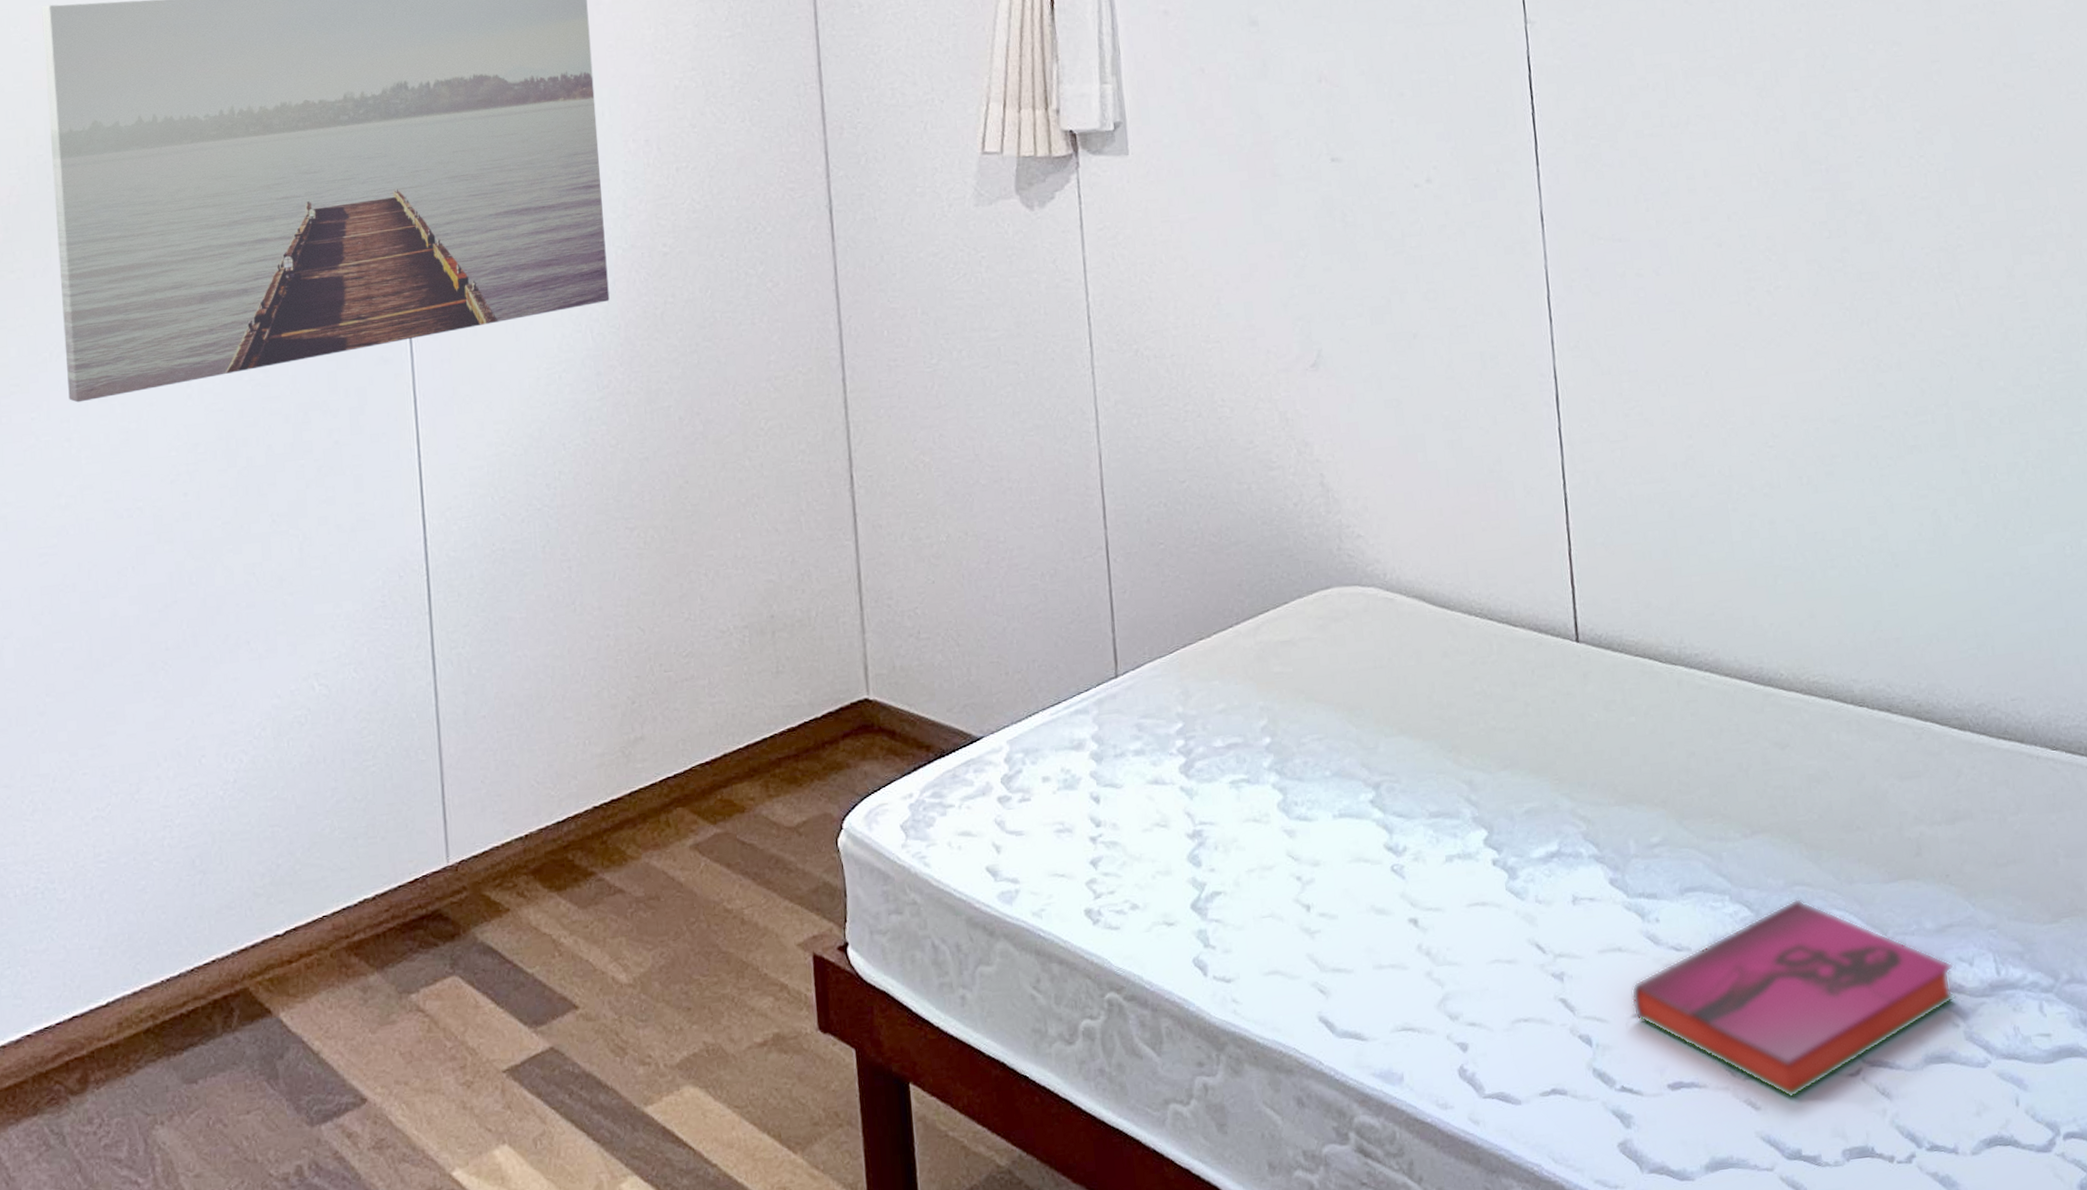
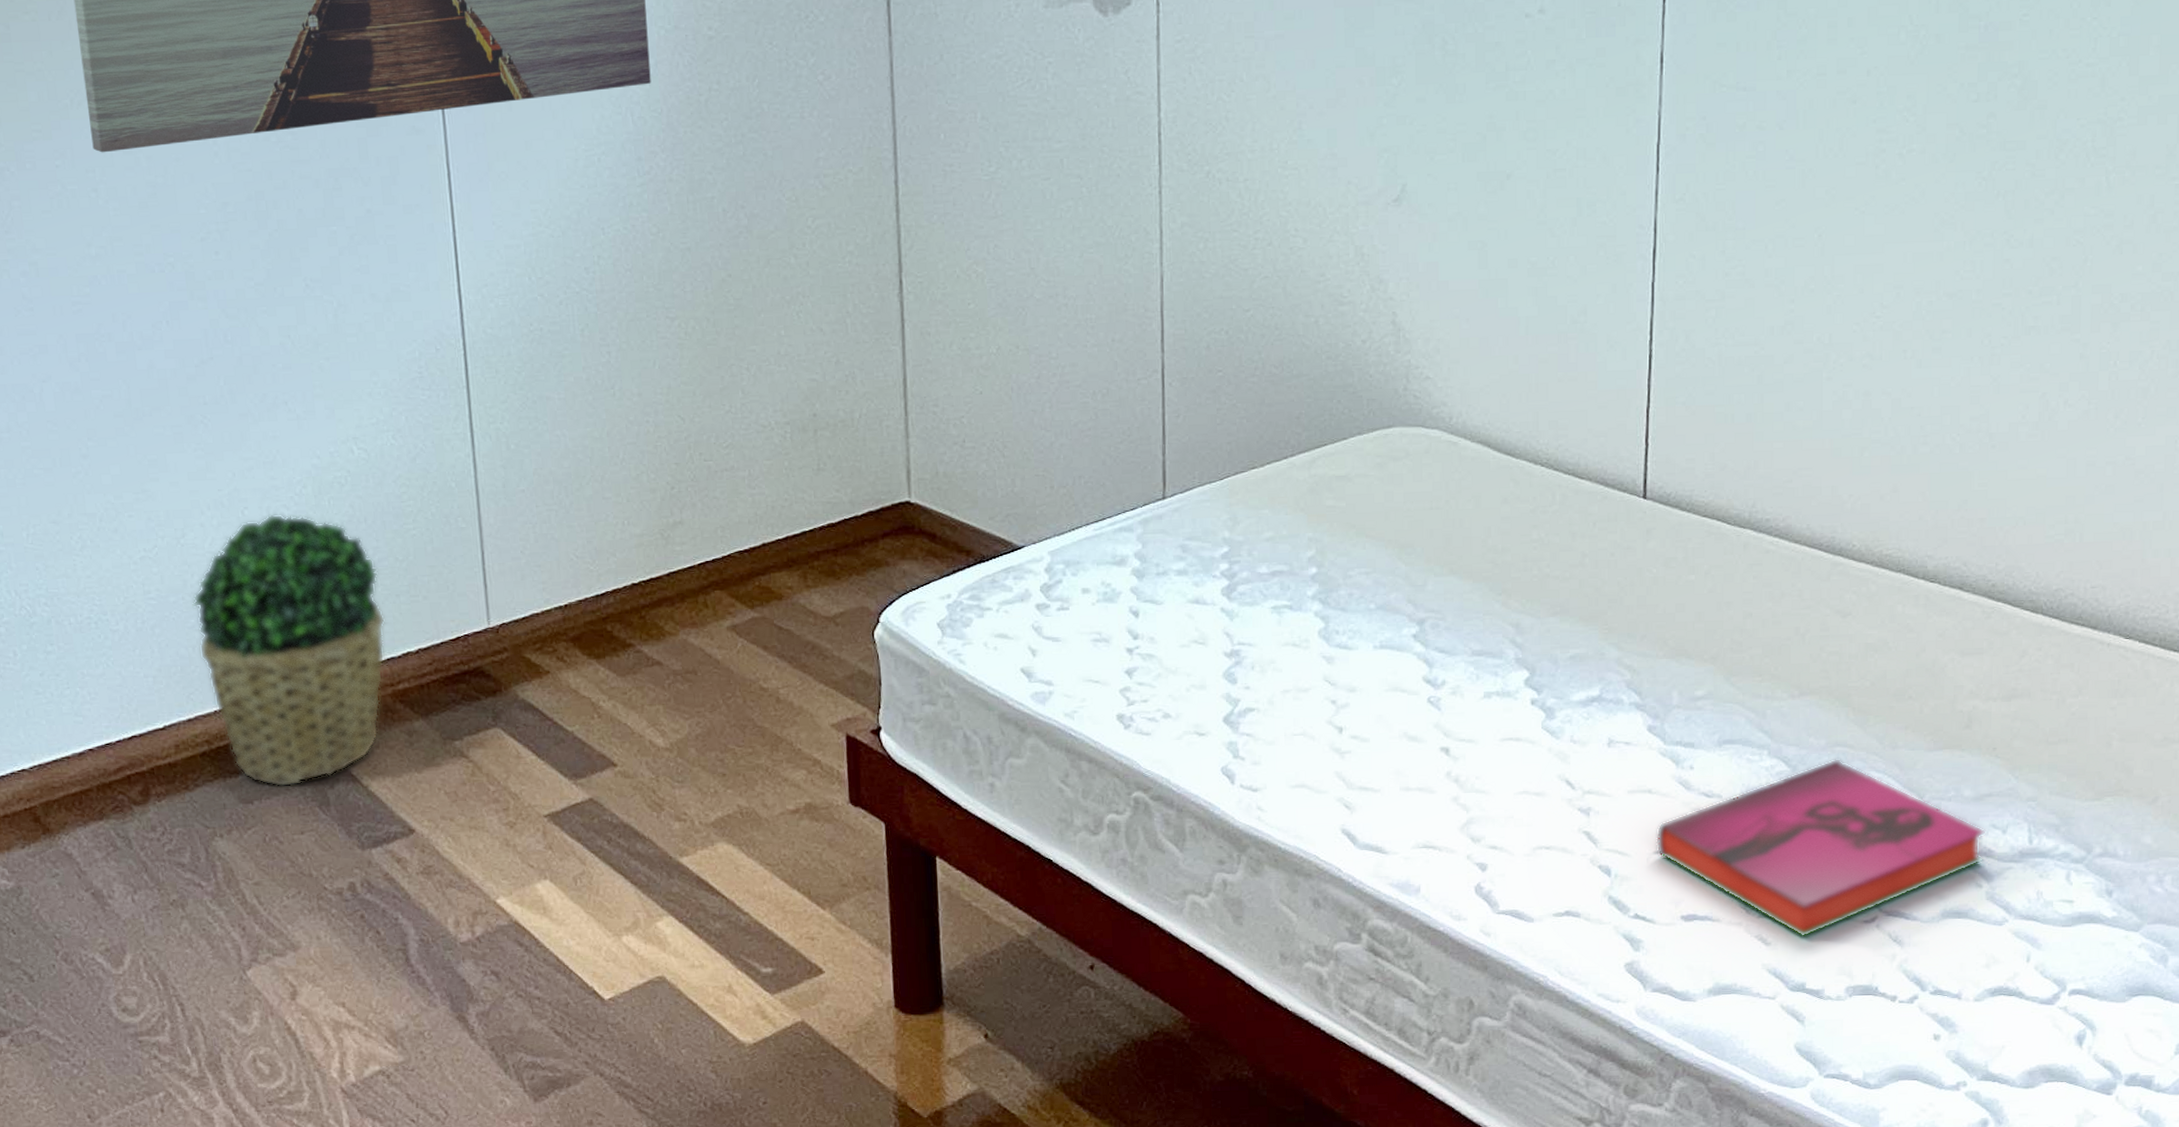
potted plant: none [143,760,342,1062] -> present [192,514,385,787]

